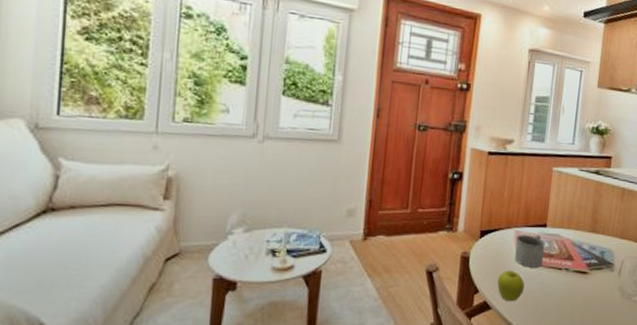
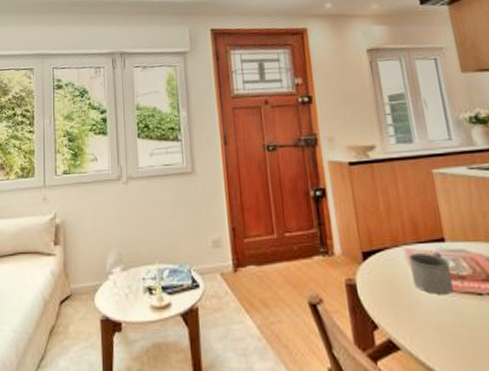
fruit: present [497,270,525,302] -> none [398,298,438,340]

